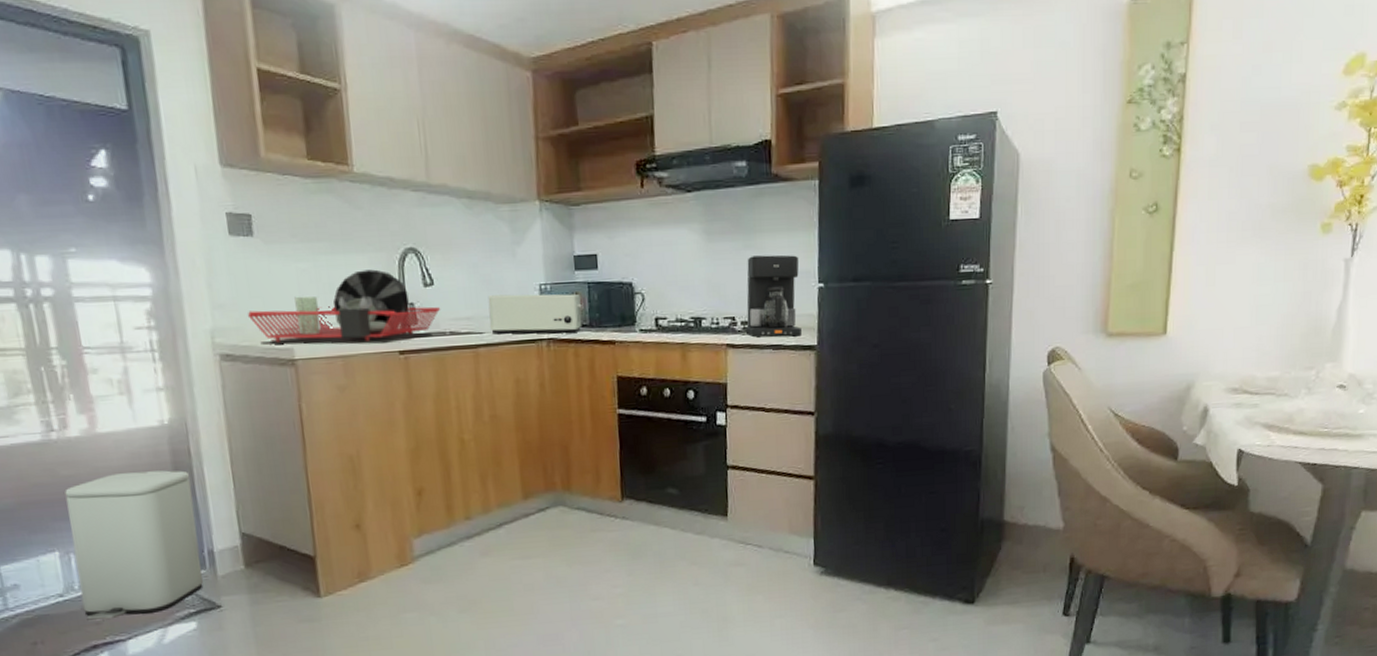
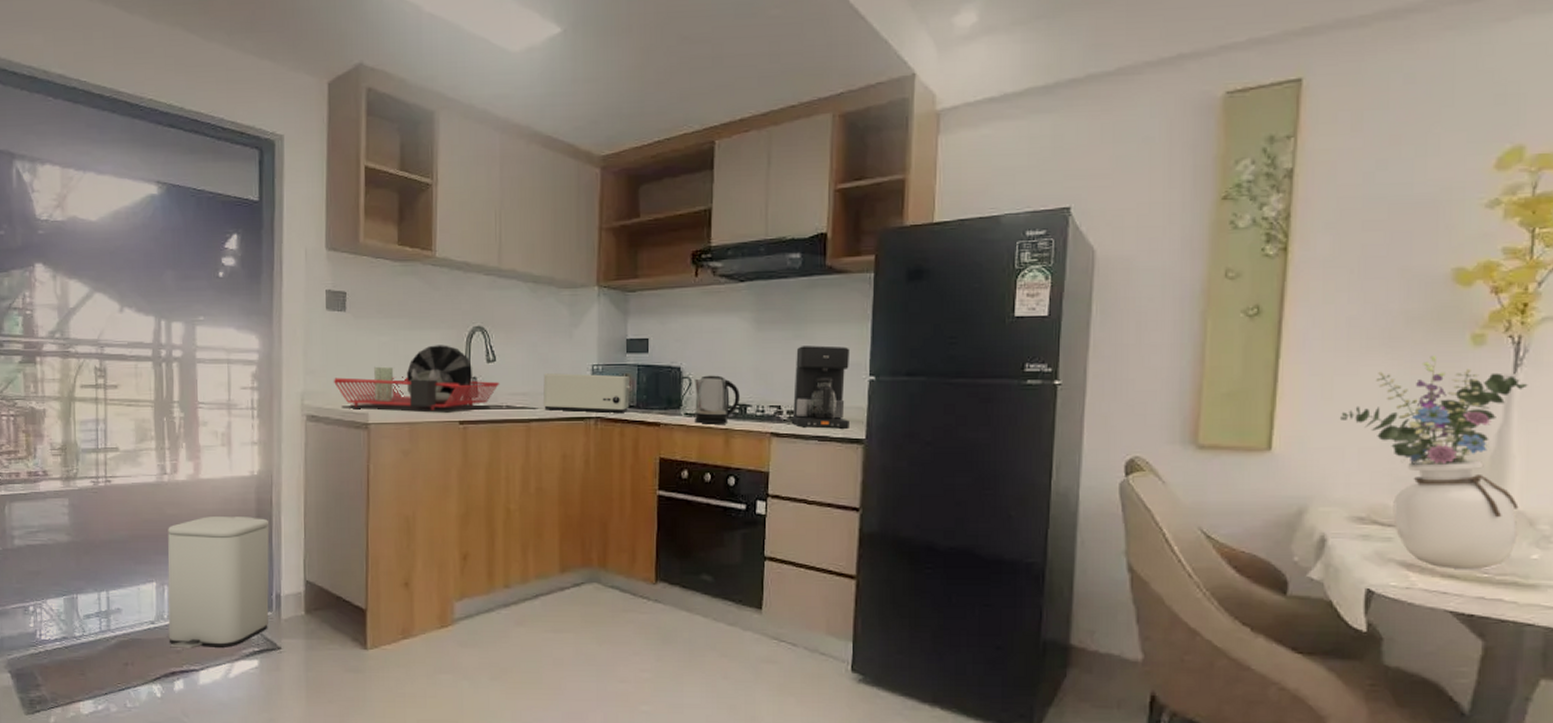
kettle: none [647,289,694,340] -> present [695,375,740,424]
bouquet: none [1220,243,1361,427] -> present [1339,355,1528,569]

